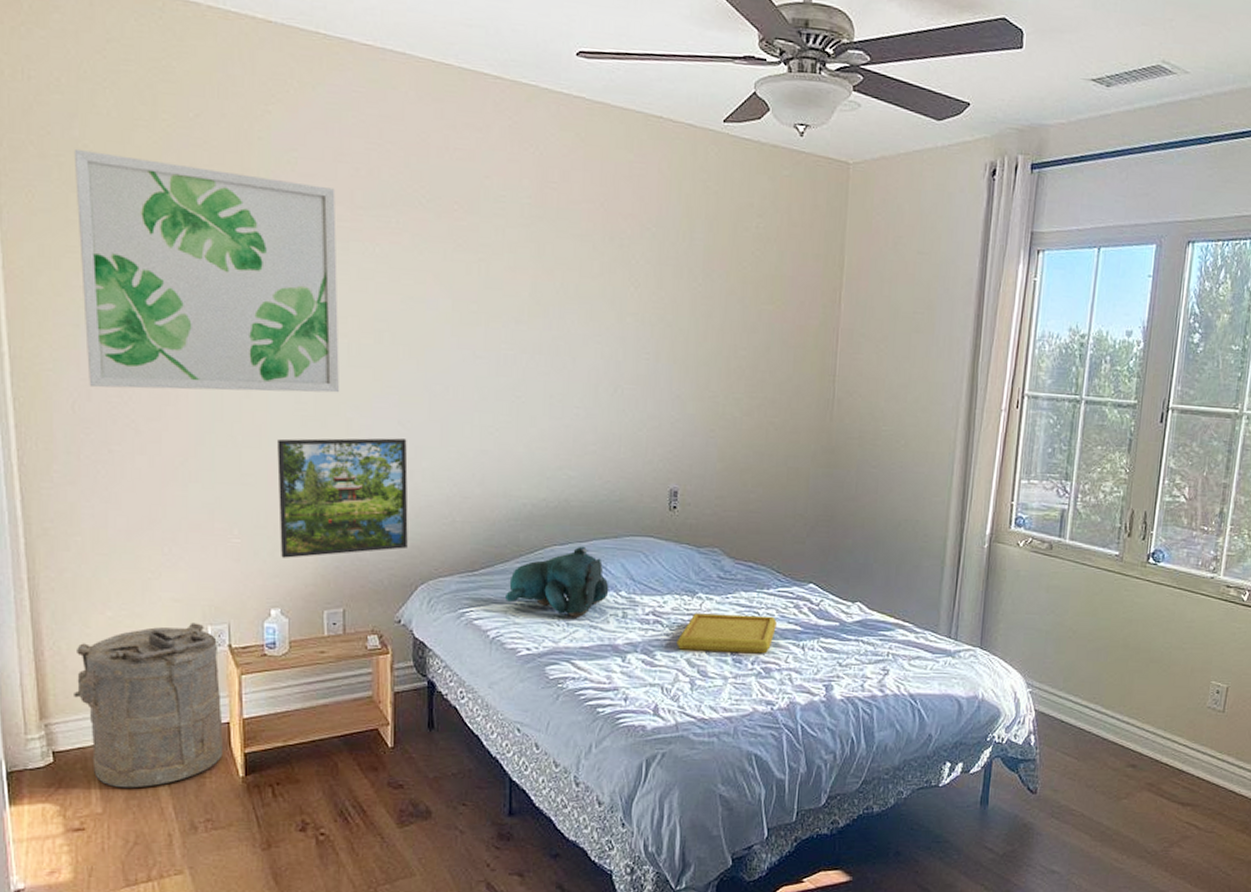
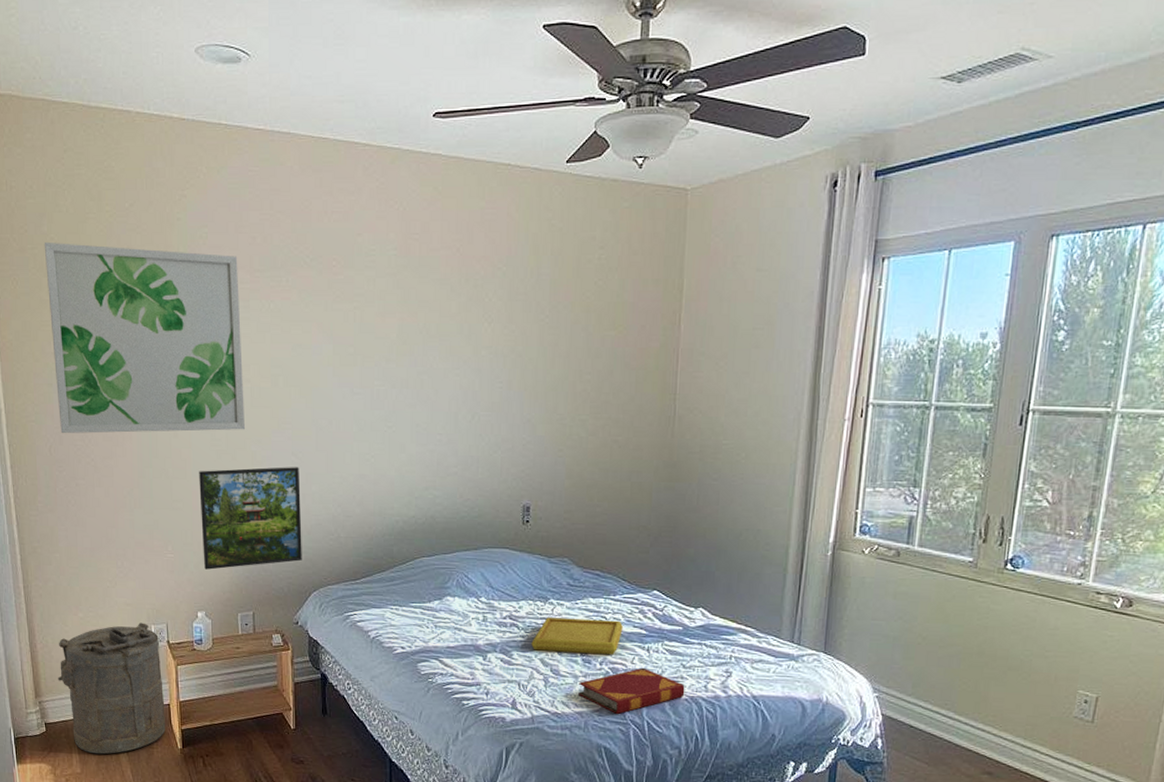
teddy bear: present [504,546,609,617] -> none [382,557,471,620]
hardback book: none [728,666,841,718] -> present [578,667,685,714]

